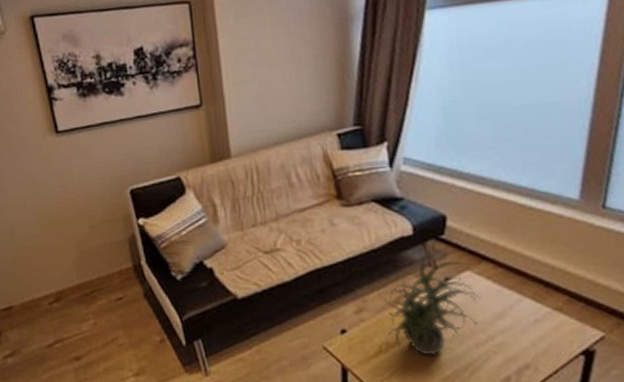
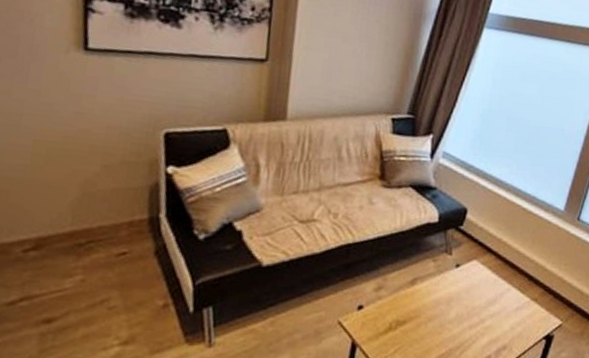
potted plant: present [378,247,482,359] -> none [398,235,482,337]

